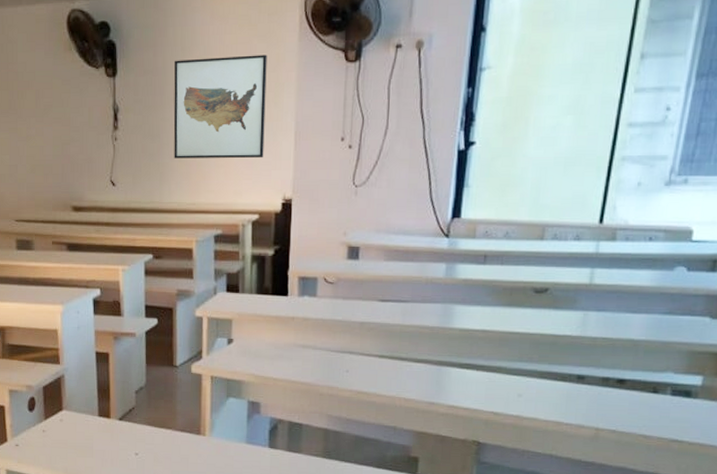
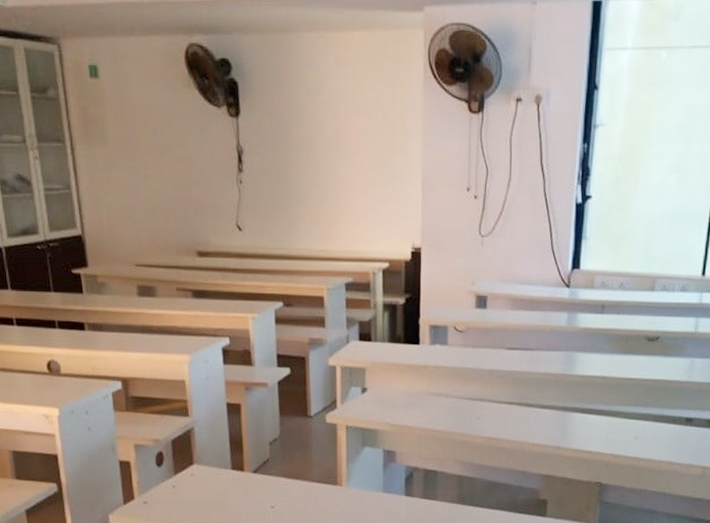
wall art: present [173,54,267,159] -> none [300,101,393,206]

